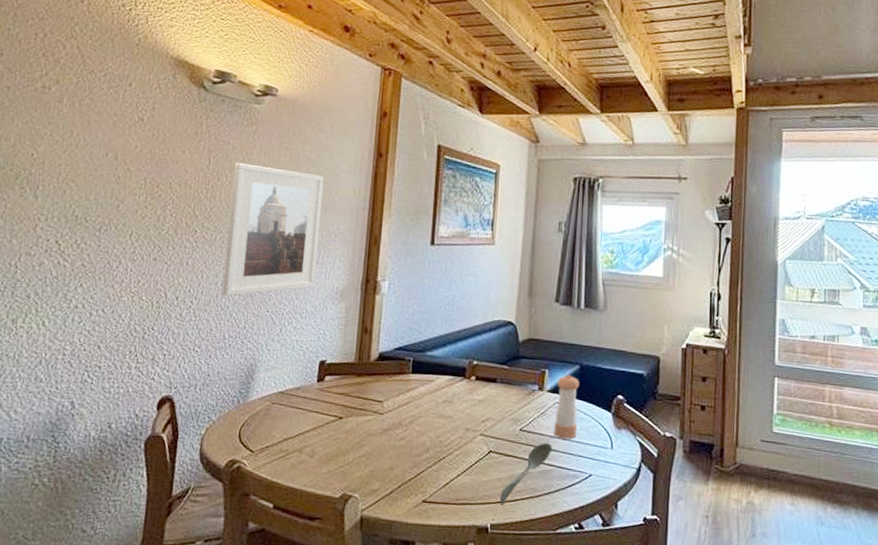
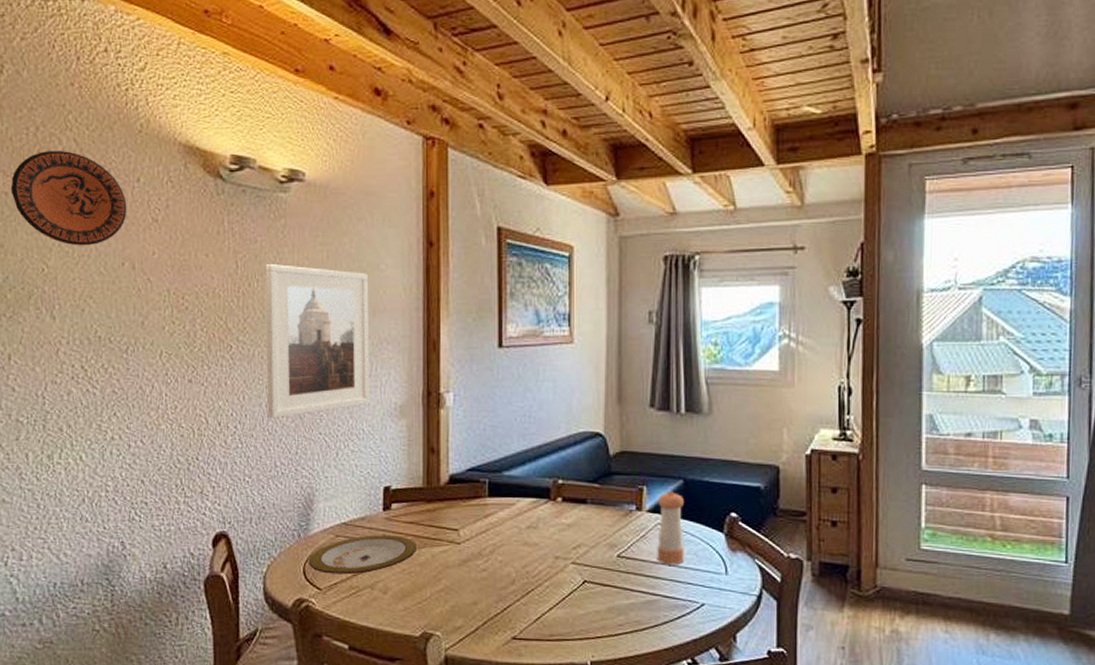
decorative plate: none [13,54,118,137] -> present [10,150,127,246]
plate: none [244,403,345,439] -> present [308,535,418,575]
spoon: present [499,443,553,506] -> none [599,570,657,641]

